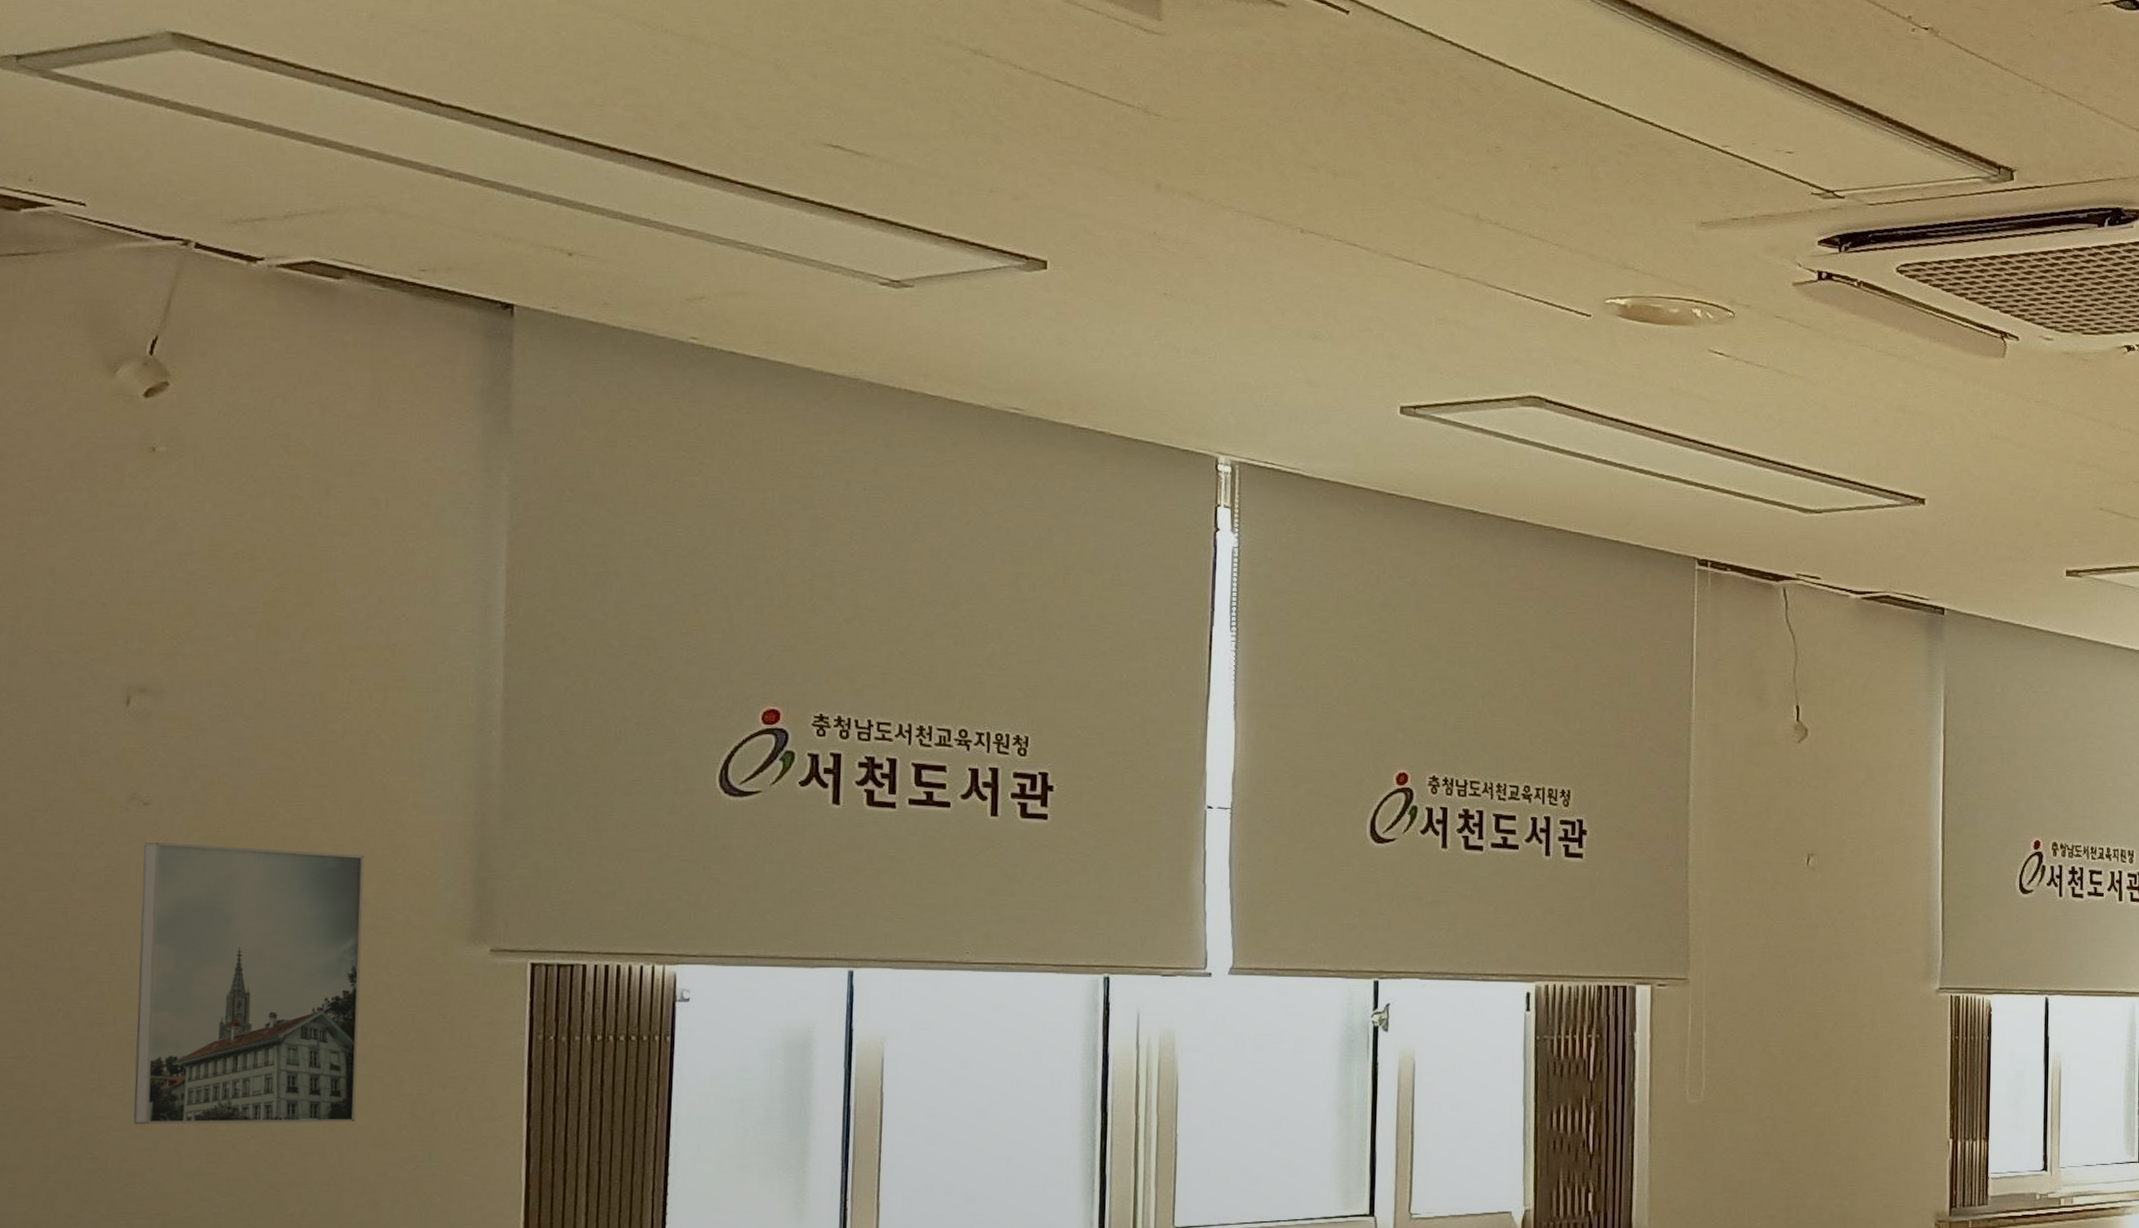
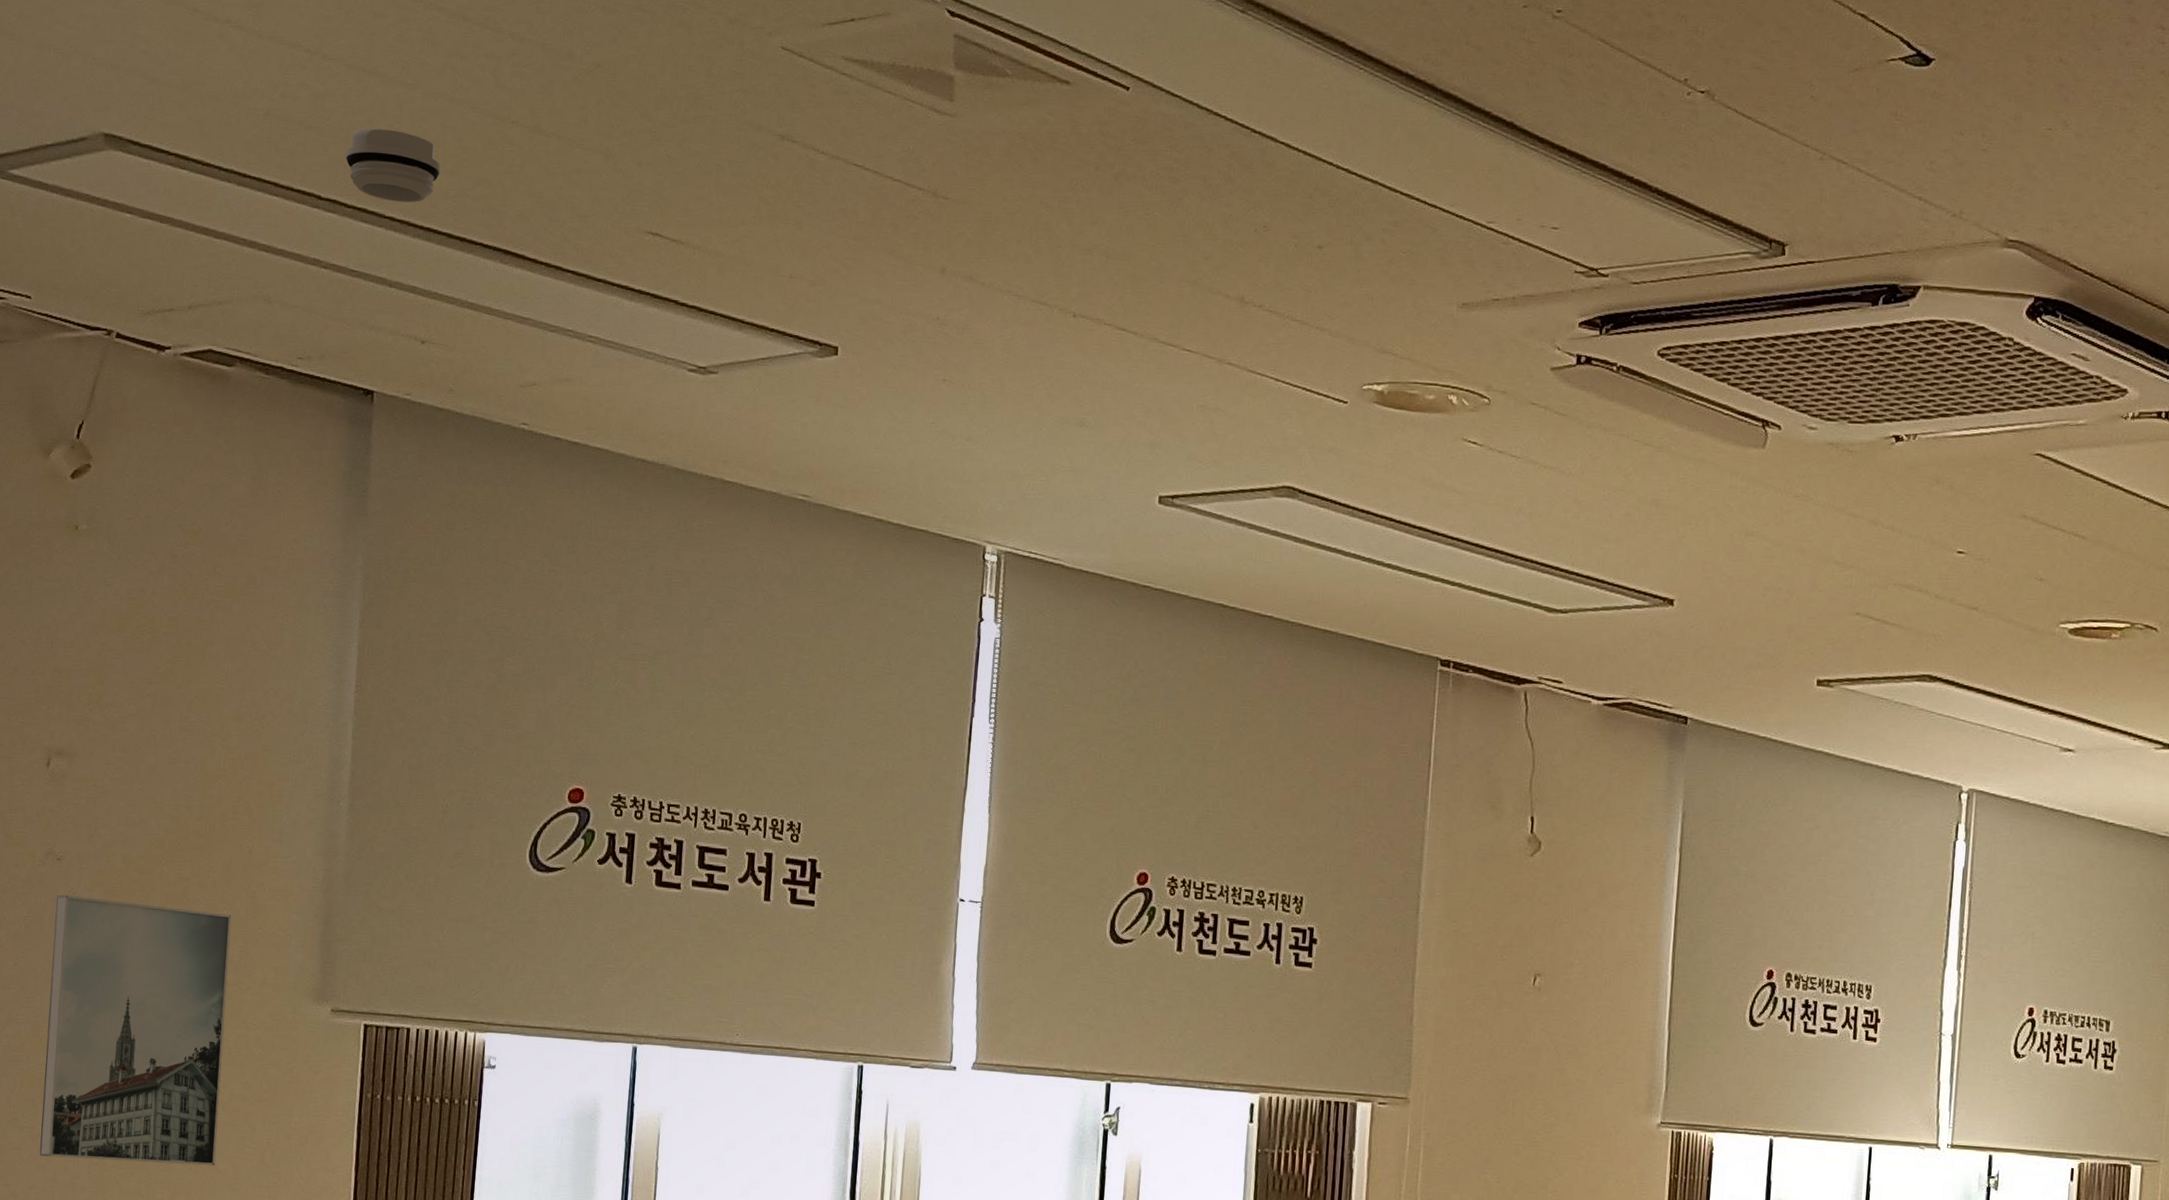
smoke detector: none [469,33,583,111] -> present [345,128,441,203]

